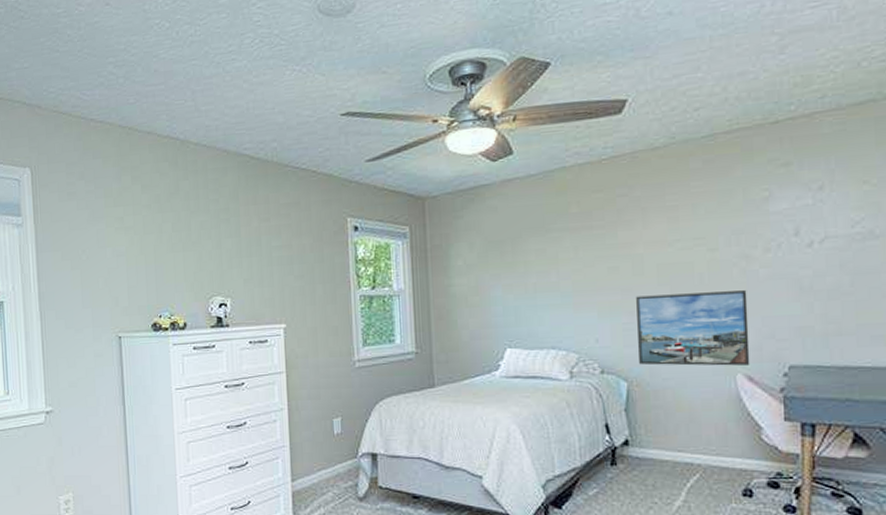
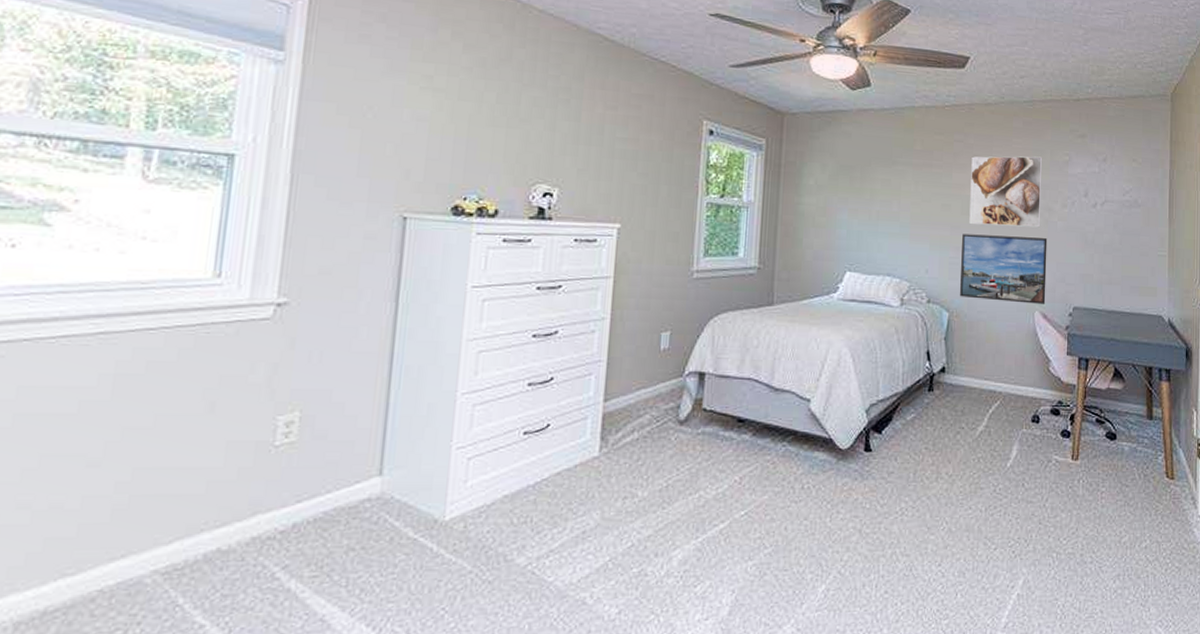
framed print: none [640,197,735,286] -> present [969,156,1043,228]

